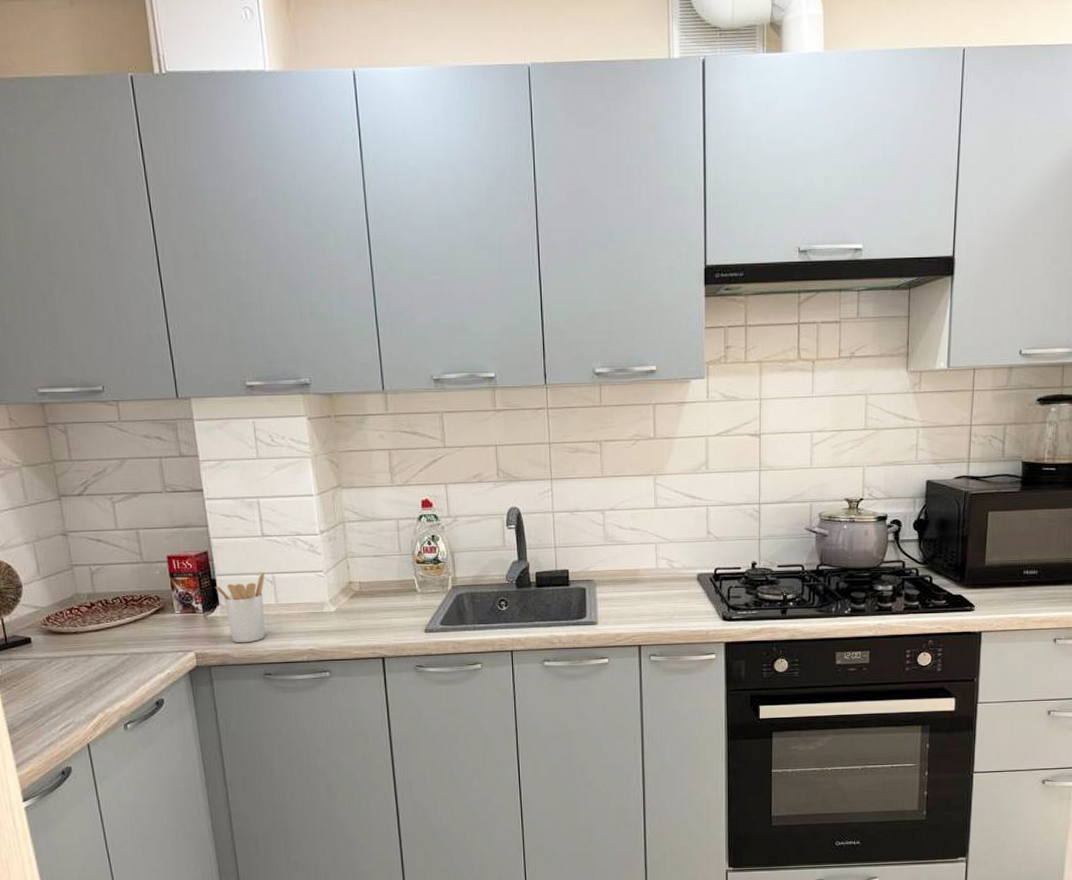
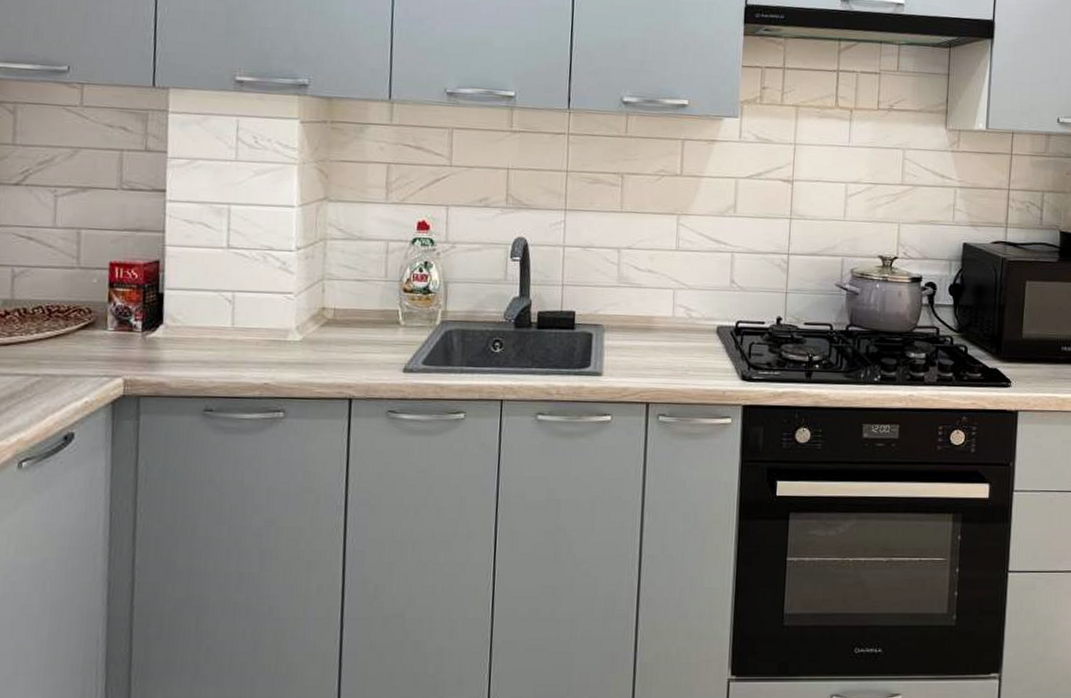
utensil holder: present [215,573,265,643] -> none [162,290,224,371]

